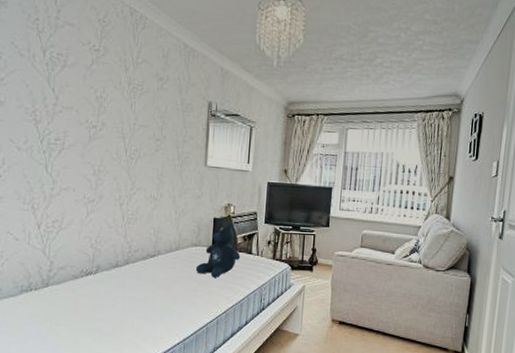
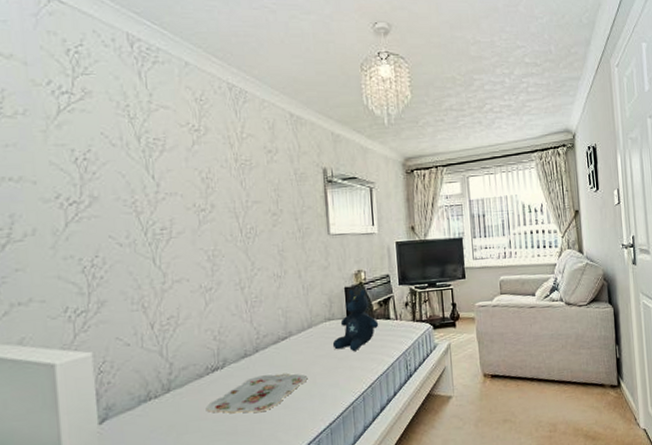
serving tray: none [78,286,170,318] -> present [207,373,308,414]

